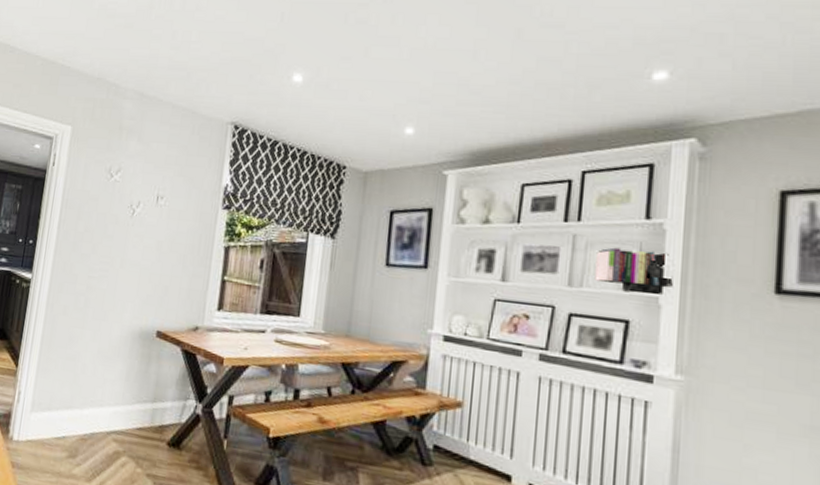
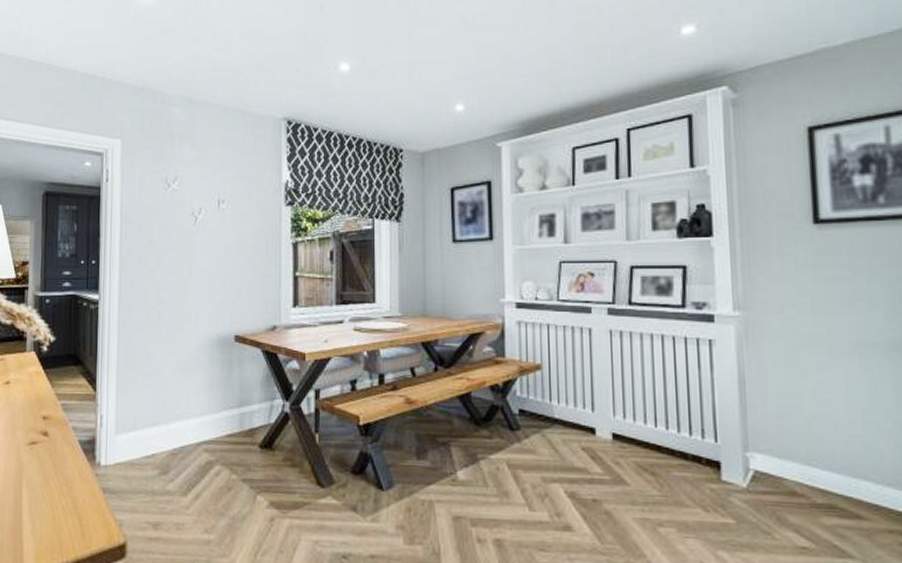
books: present [594,247,673,288] -> none [649,197,722,232]

